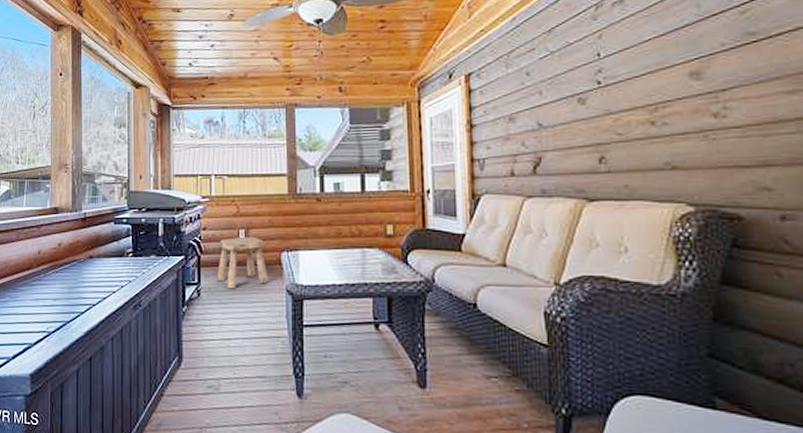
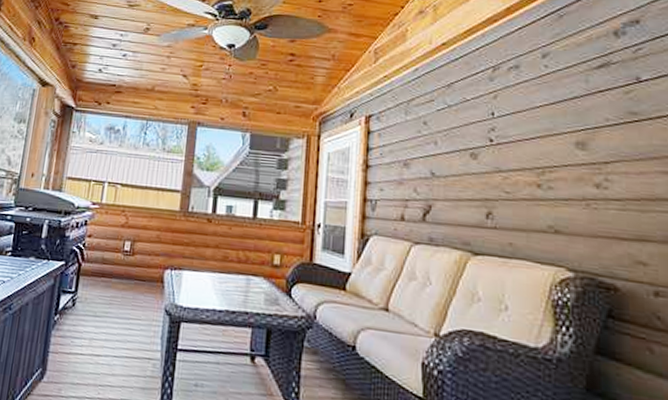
stool: present [216,236,269,289] -> none [94,248,149,303]

